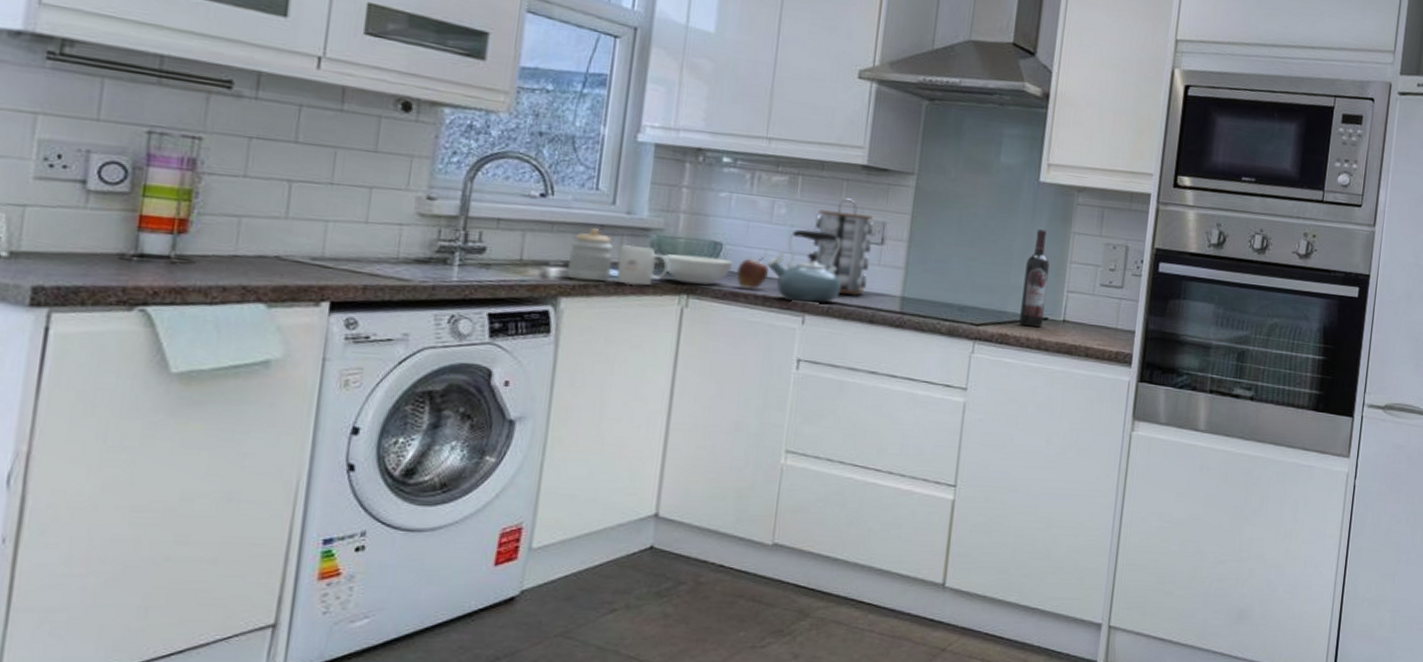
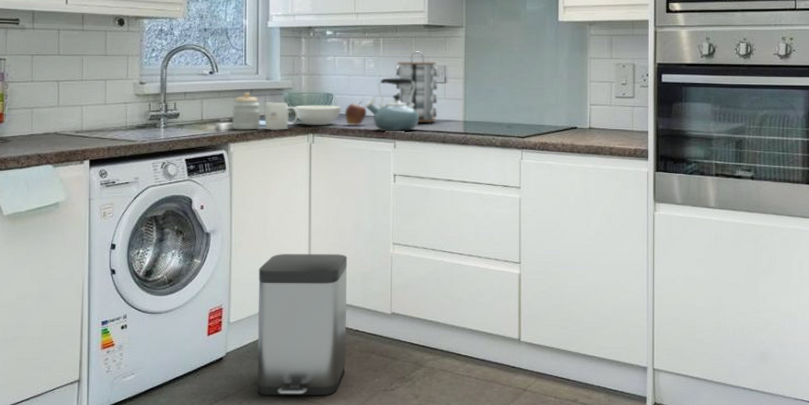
pedal bin: none [564,456,719,654] -> present [257,254,348,396]
wine bottle: present [1019,229,1050,328] -> none [555,58,574,135]

